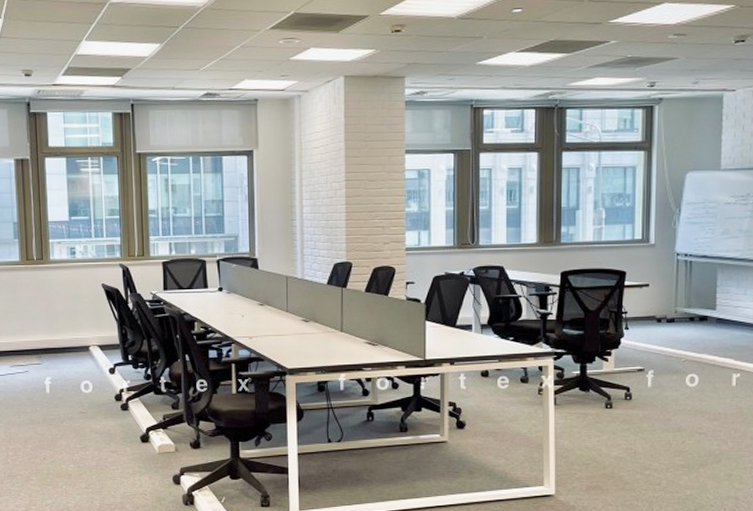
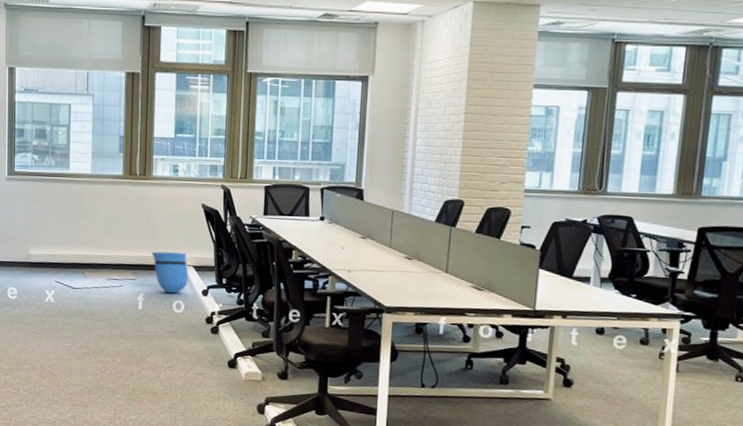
sun visor: none [55,333,95,375] -> present [152,251,189,294]

